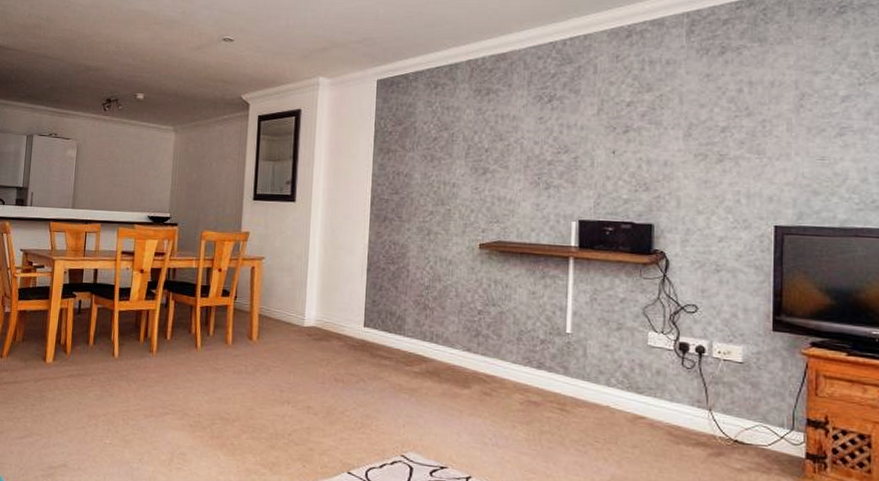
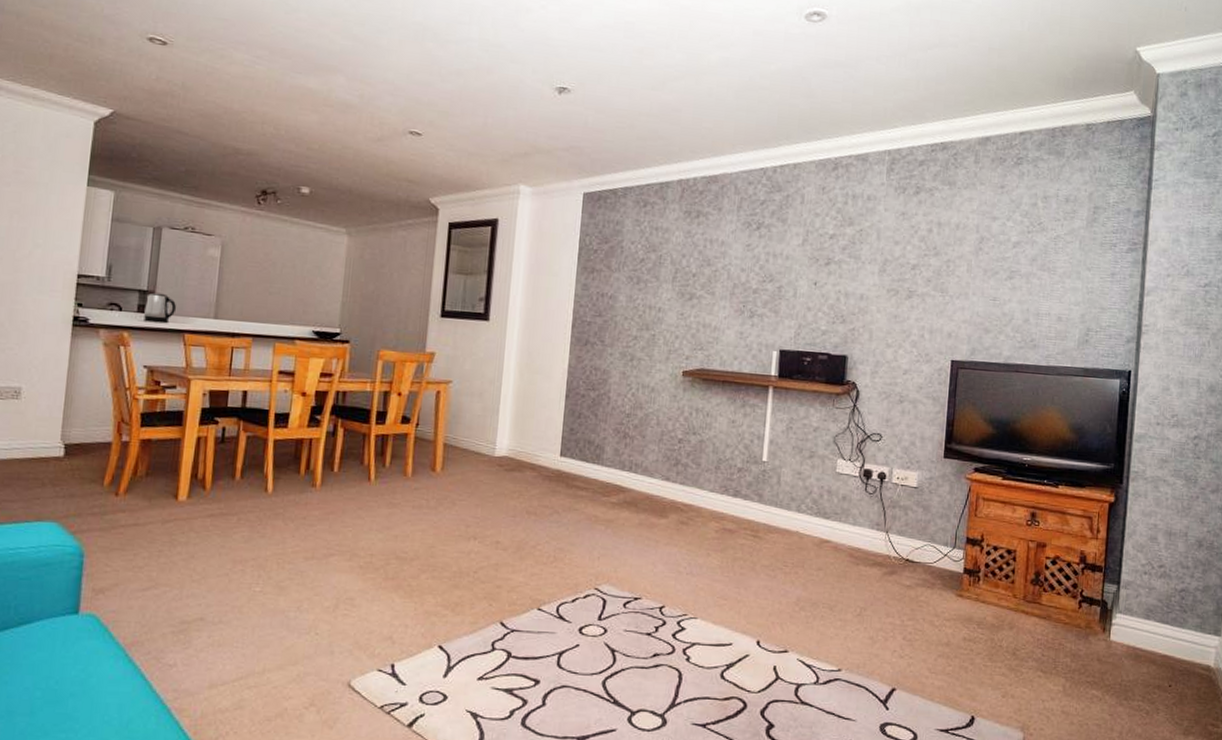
kettle: none [20,189,44,214] -> present [144,292,177,324]

